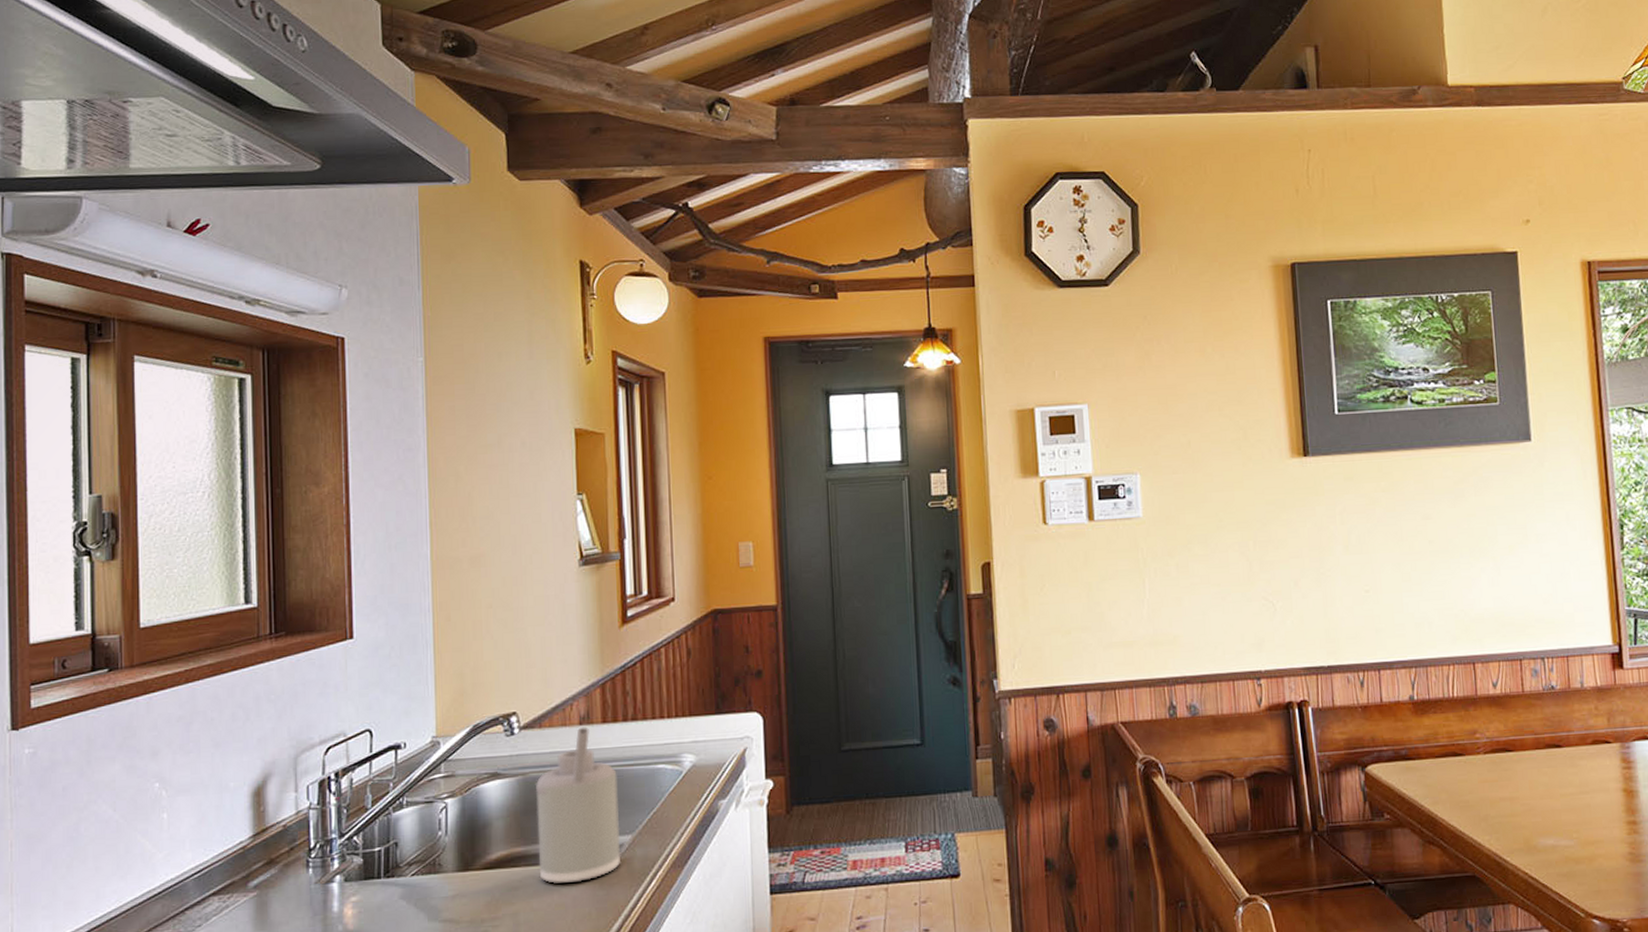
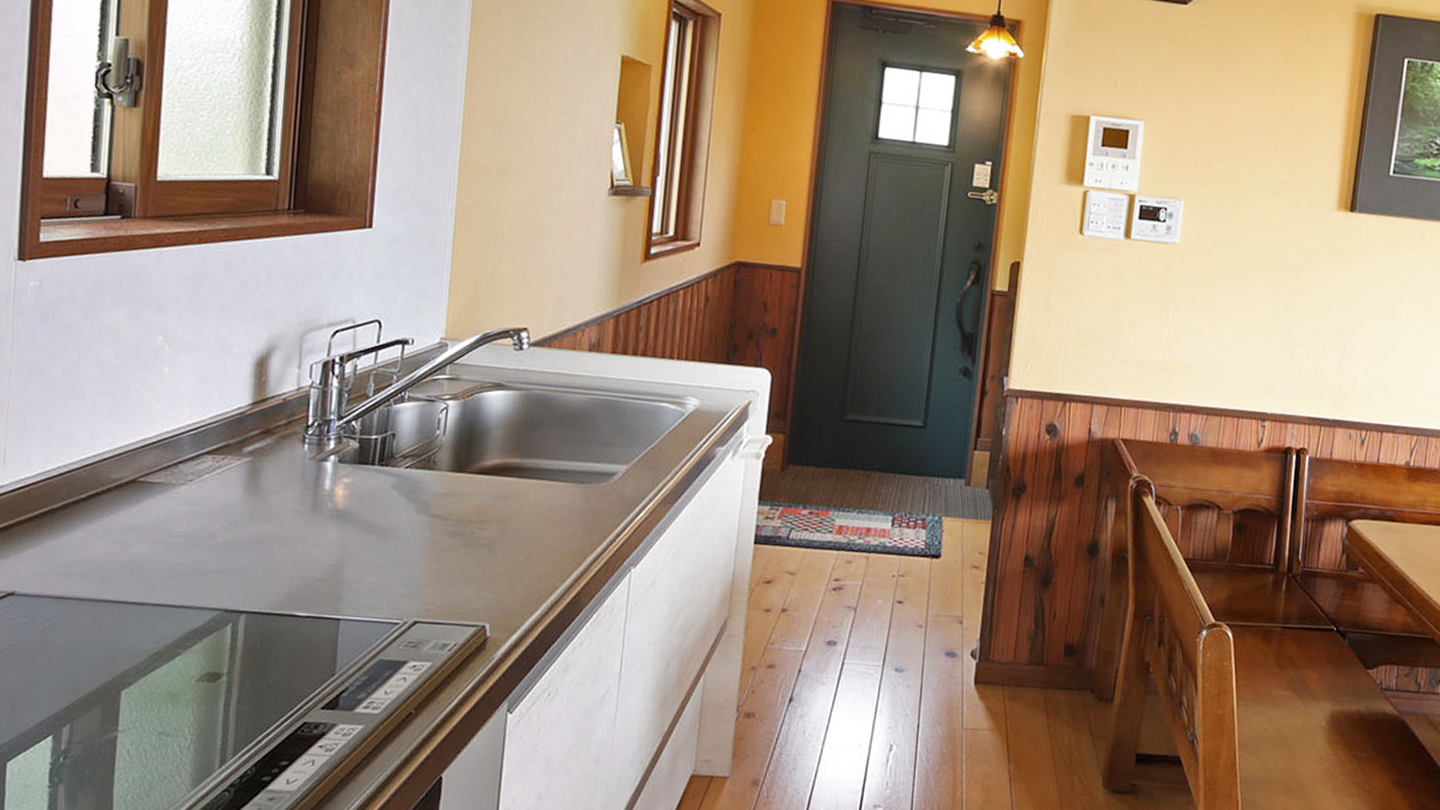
soap dispenser: present [535,727,622,884] -> none [531,353,620,502]

